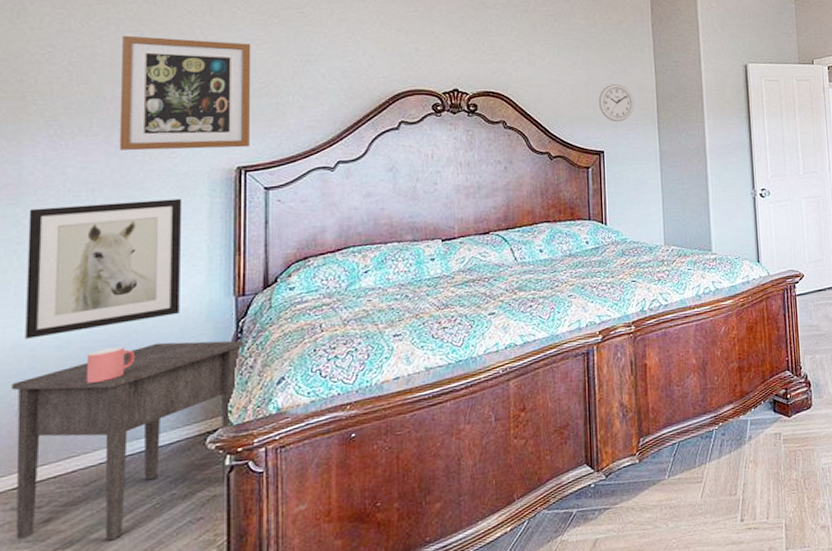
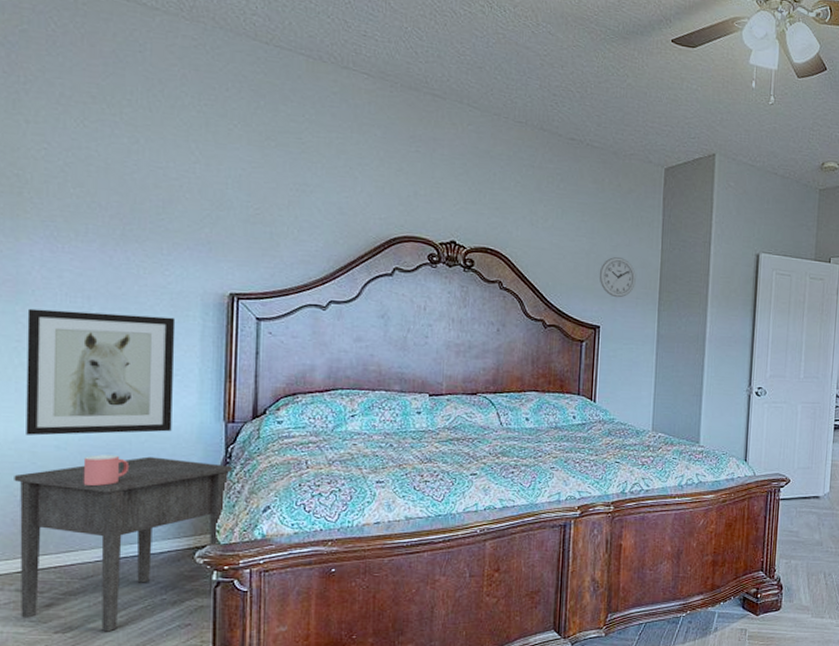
wall art: present [119,35,251,151] -> none [114,140,247,274]

